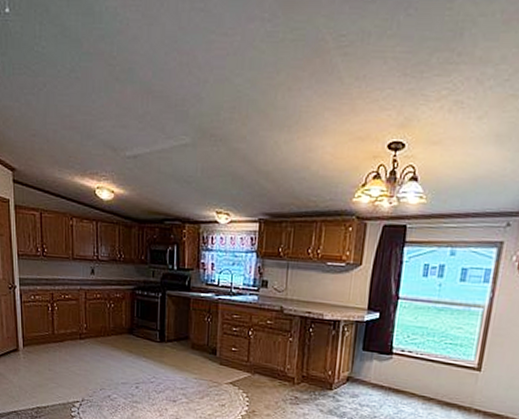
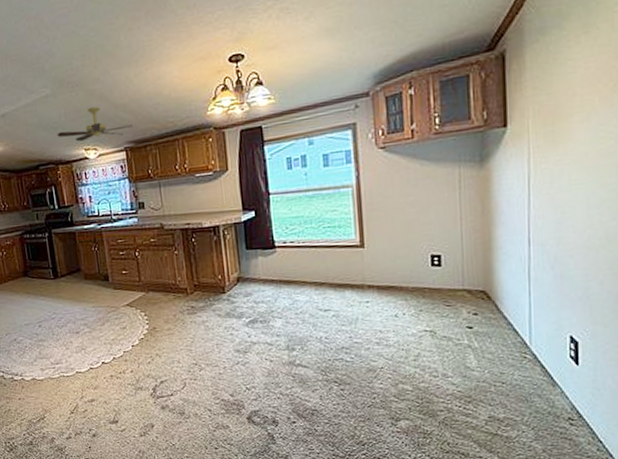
ceiling fan: none [189,167,272,206] -> present [56,106,133,142]

